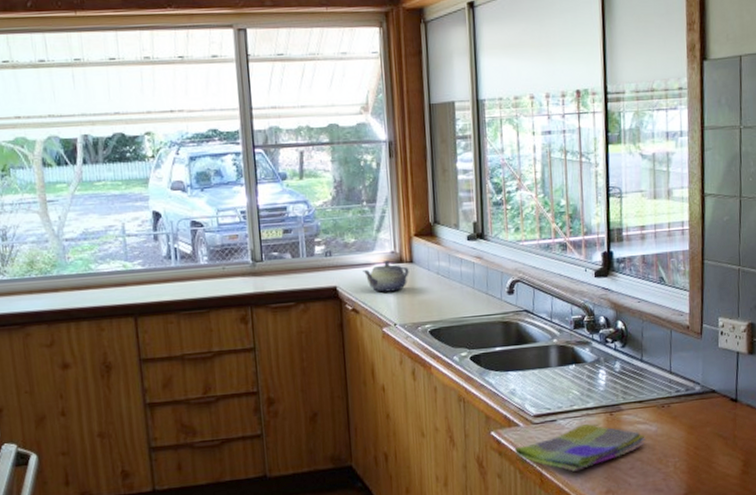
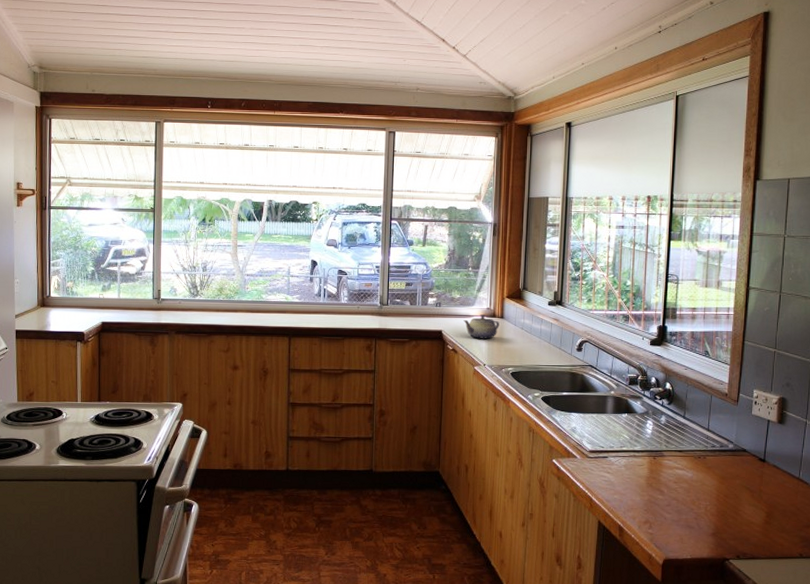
dish towel: present [514,423,645,472] -> none [570,463,682,501]

